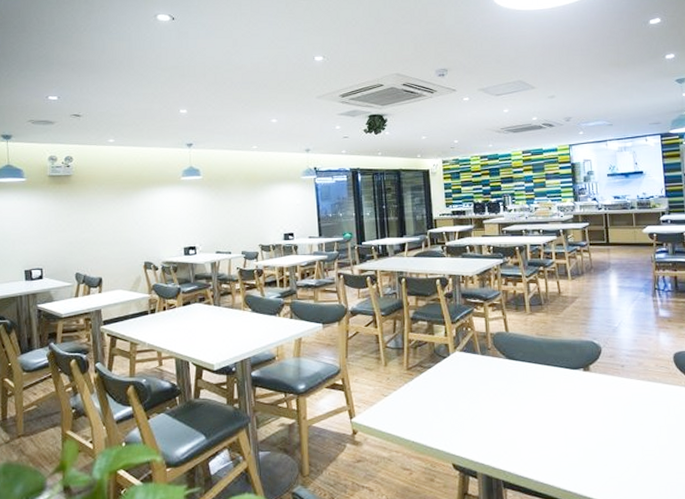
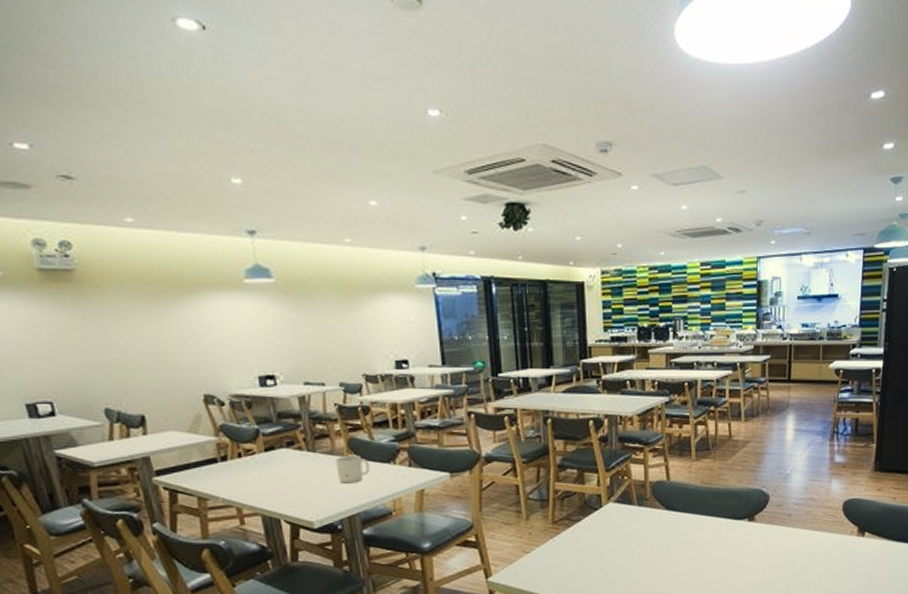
mug: none [235,308,260,332] -> present [336,454,370,484]

